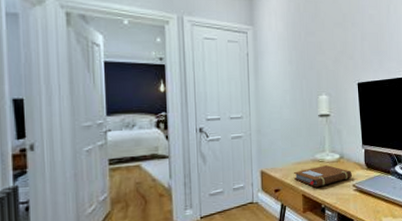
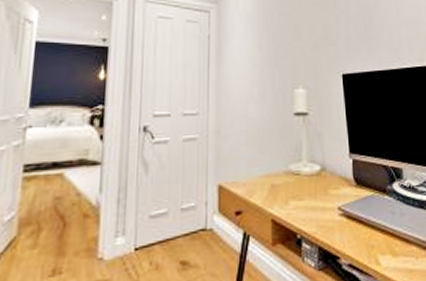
notebook: present [294,165,352,188] -> none [261,180,337,210]

